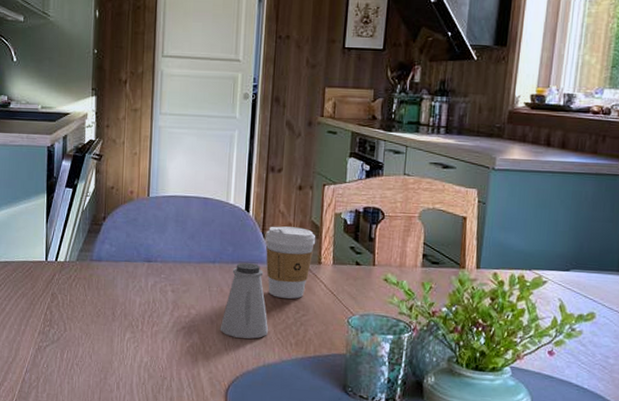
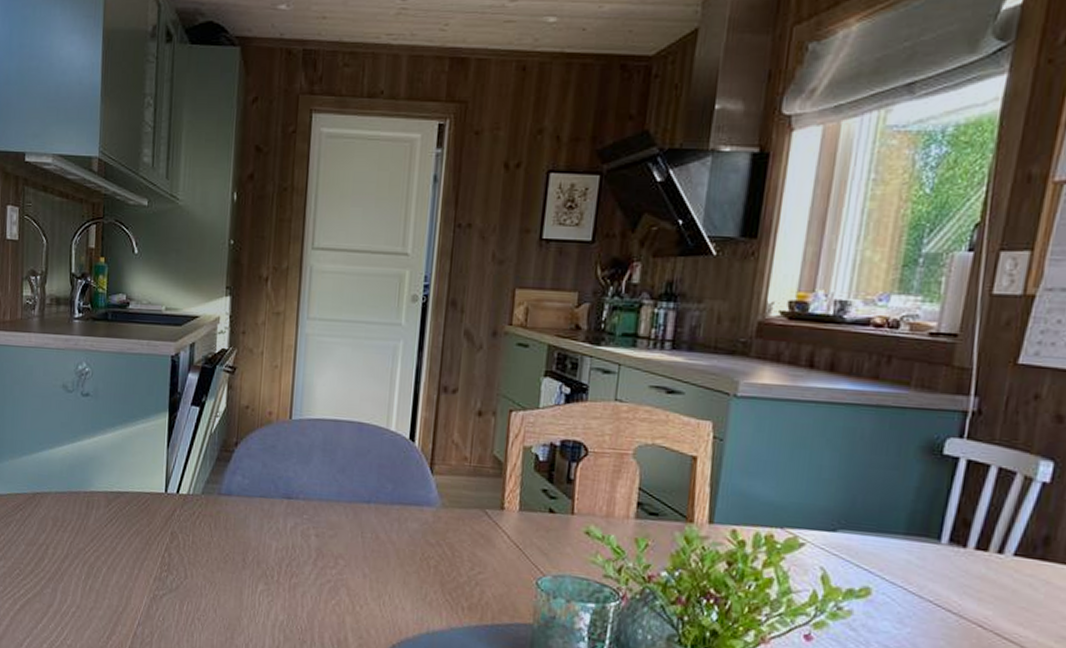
saltshaker: present [219,262,269,339] -> none [373,504,435,599]
coffee cup: present [265,226,316,299] -> none [434,460,499,552]

